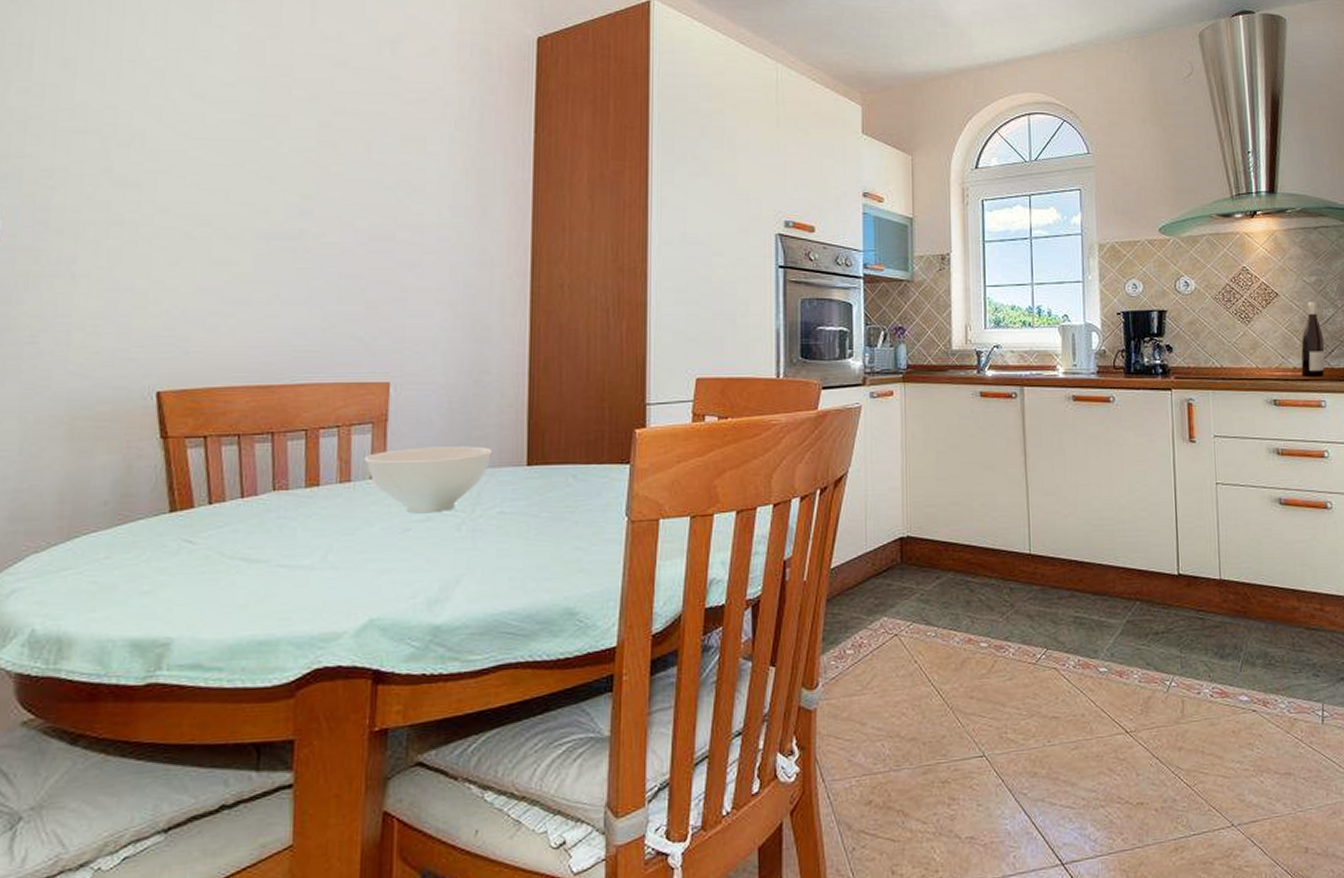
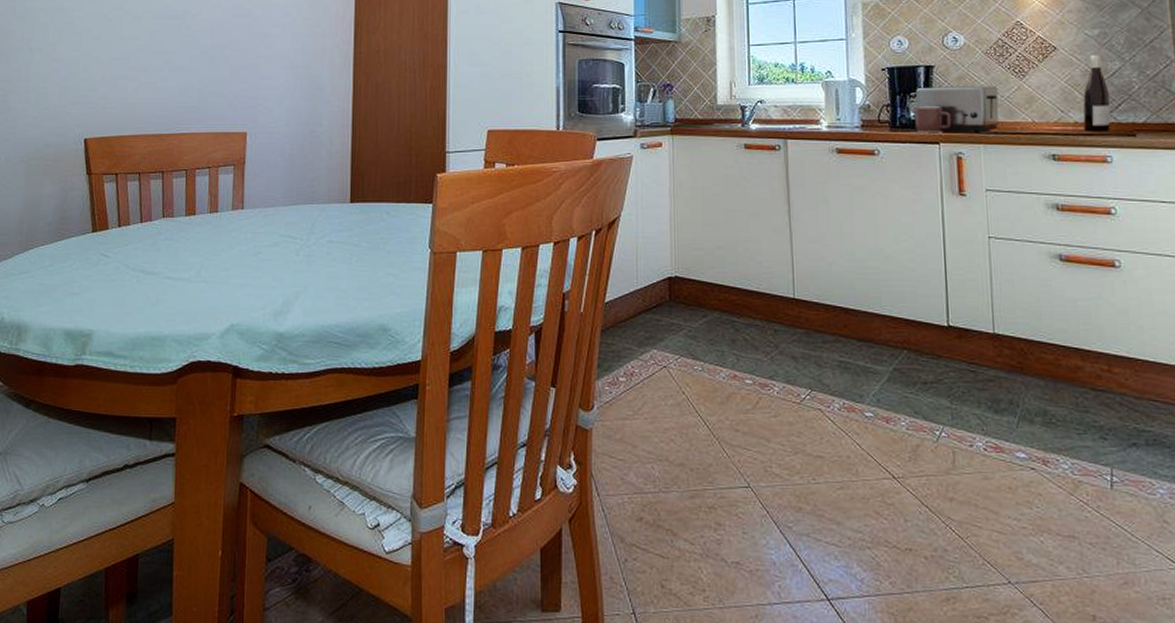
bowl: present [363,446,493,514] -> none [227,185,324,240]
mug: none [1148,352,1183,380] -> present [914,106,952,133]
toaster: none [1149,331,1226,378] -> present [915,86,999,132]

